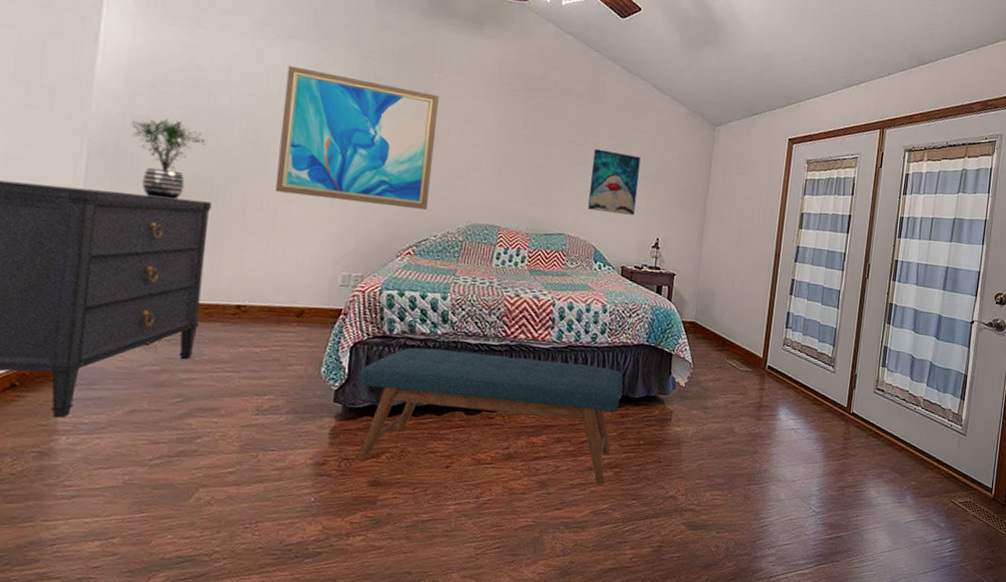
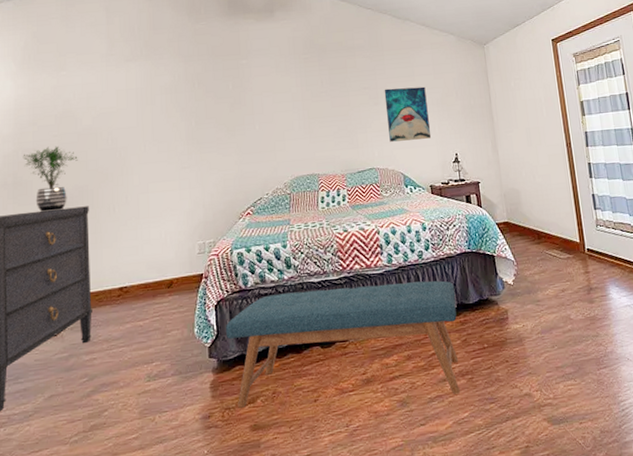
wall art: present [274,65,439,210] -> none [130,77,256,186]

